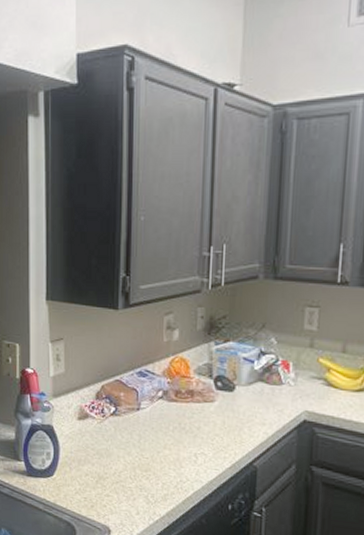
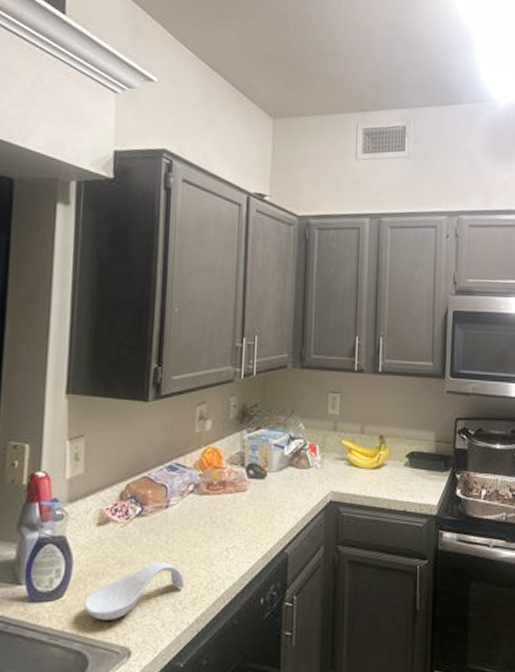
spoon rest: none [69,458,156,502] -> present [83,561,185,620]

